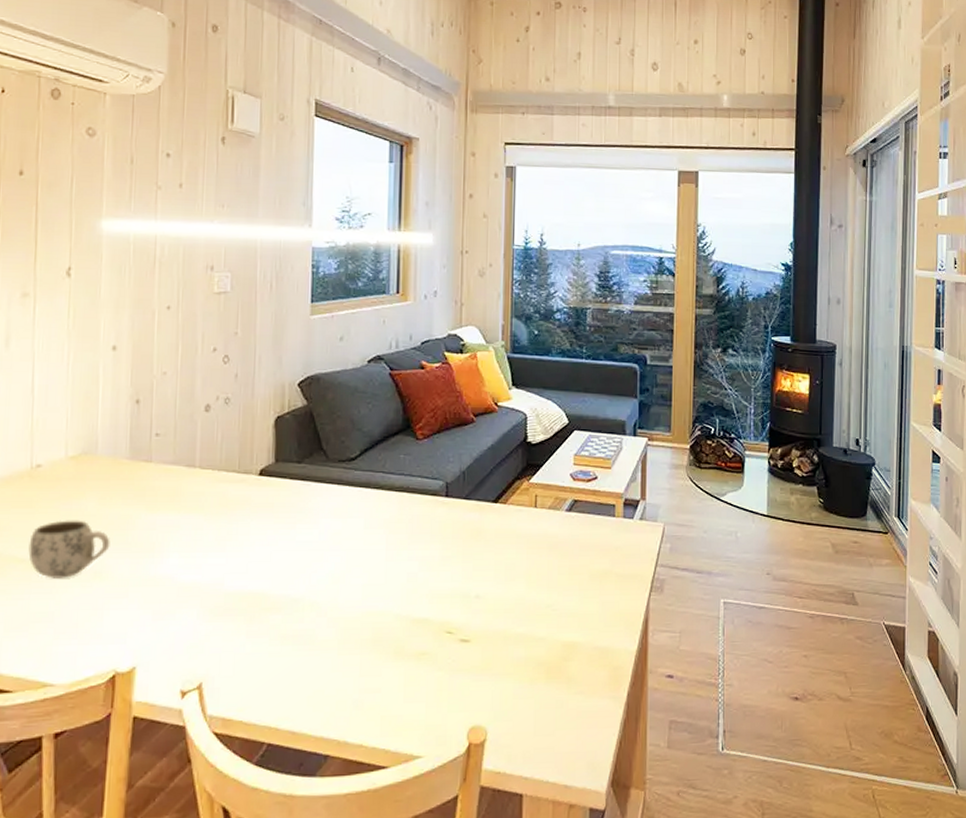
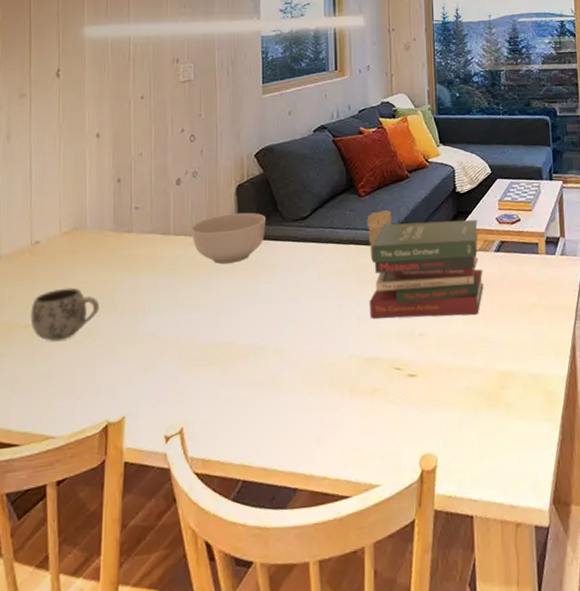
bowl: none [219,448,309,504] -> present [190,212,267,264]
books: none [421,473,552,579] -> present [369,219,484,319]
candle: none [423,457,452,510] -> present [367,210,392,259]

